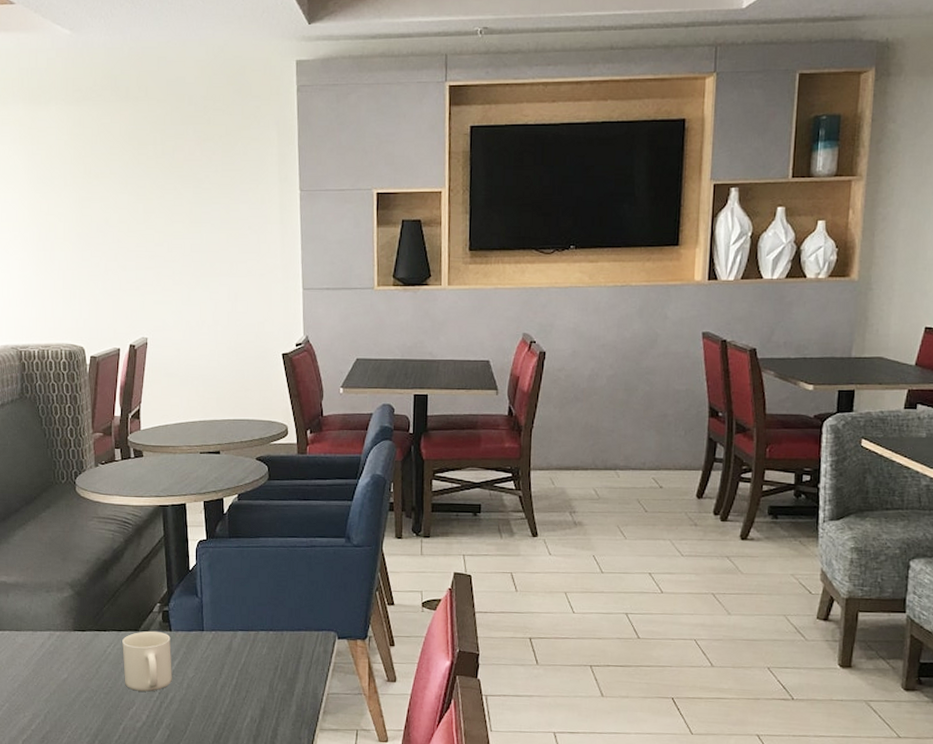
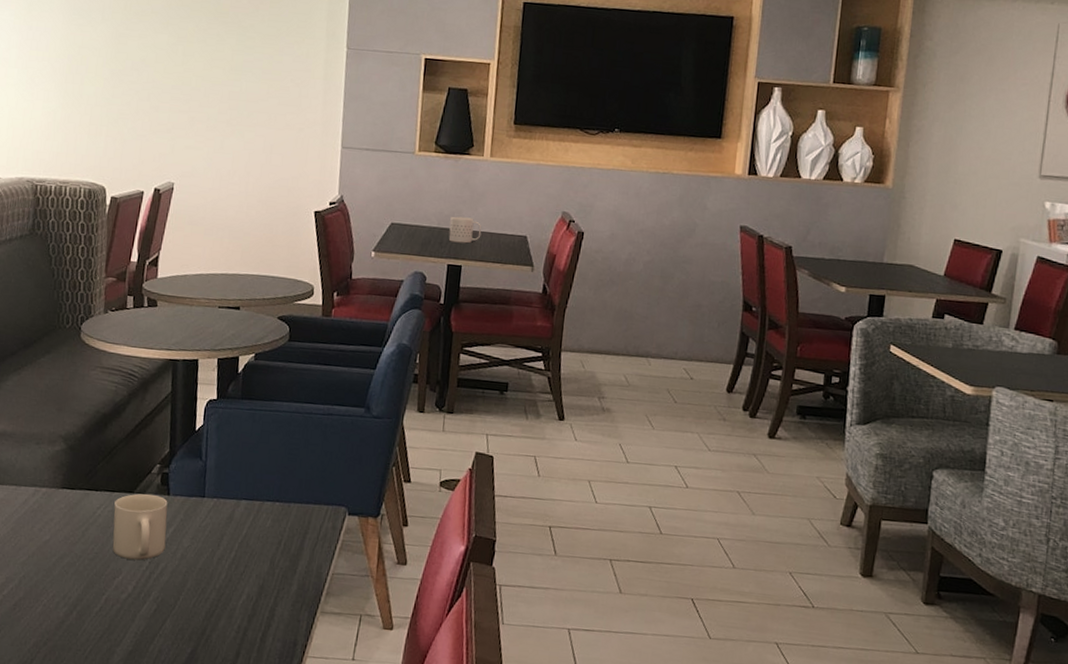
mug: none [412,347,445,373] -> present [448,216,482,244]

